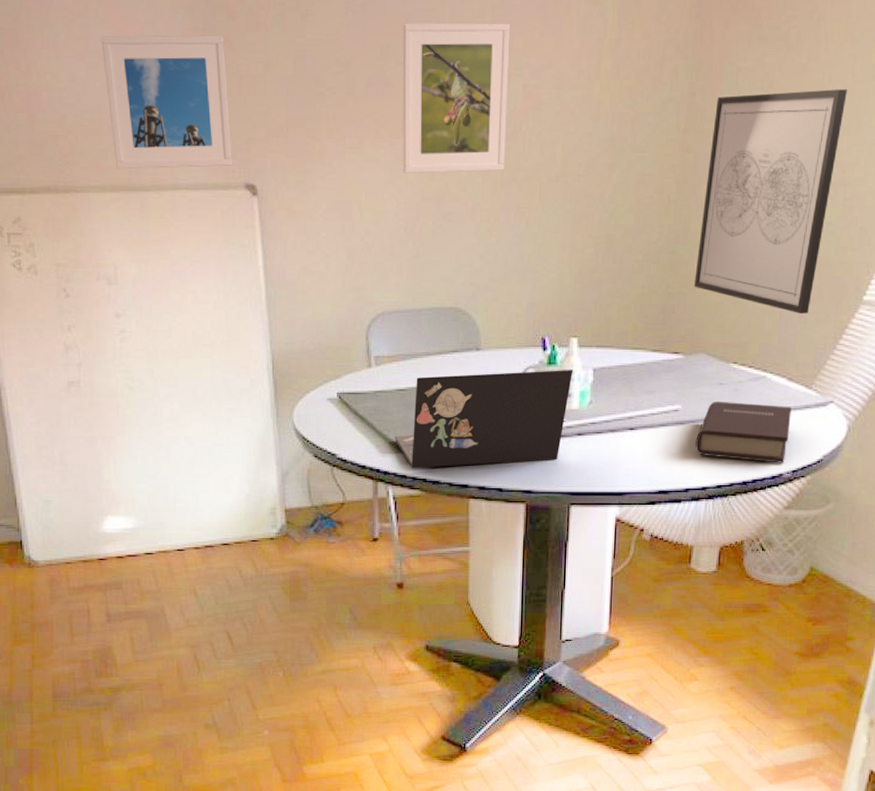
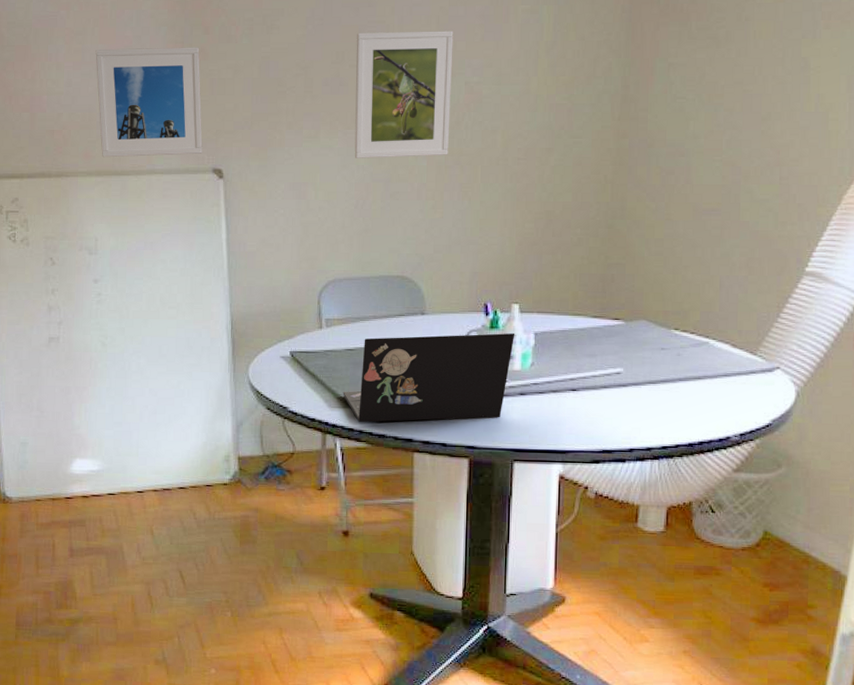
wall art: present [694,89,847,315] -> none [633,80,778,285]
book: present [695,401,792,463] -> none [639,365,736,427]

